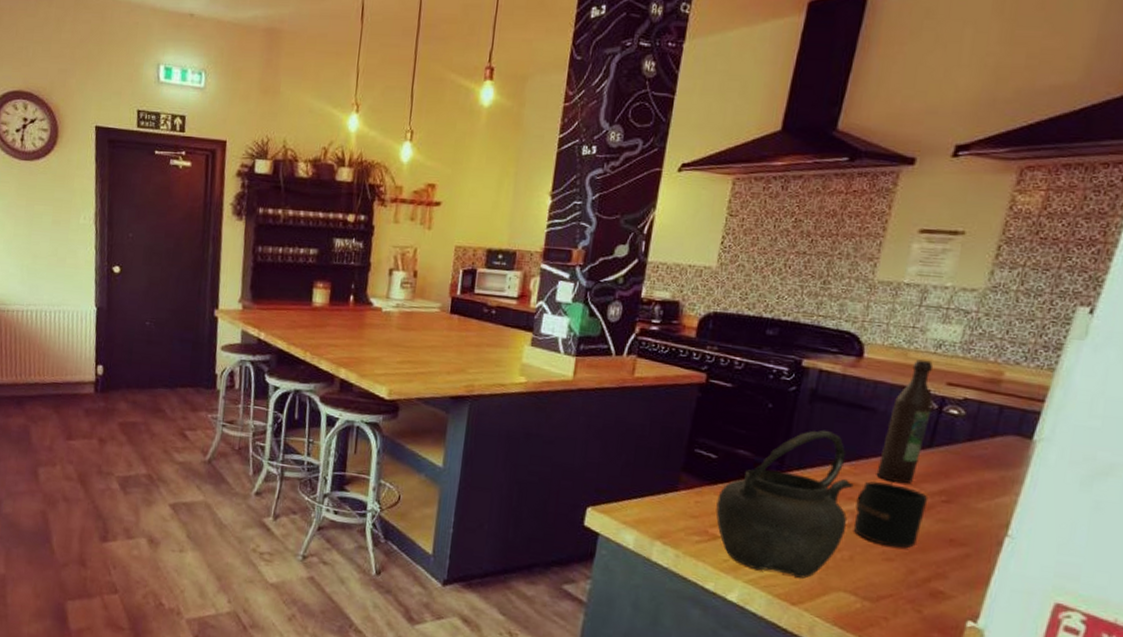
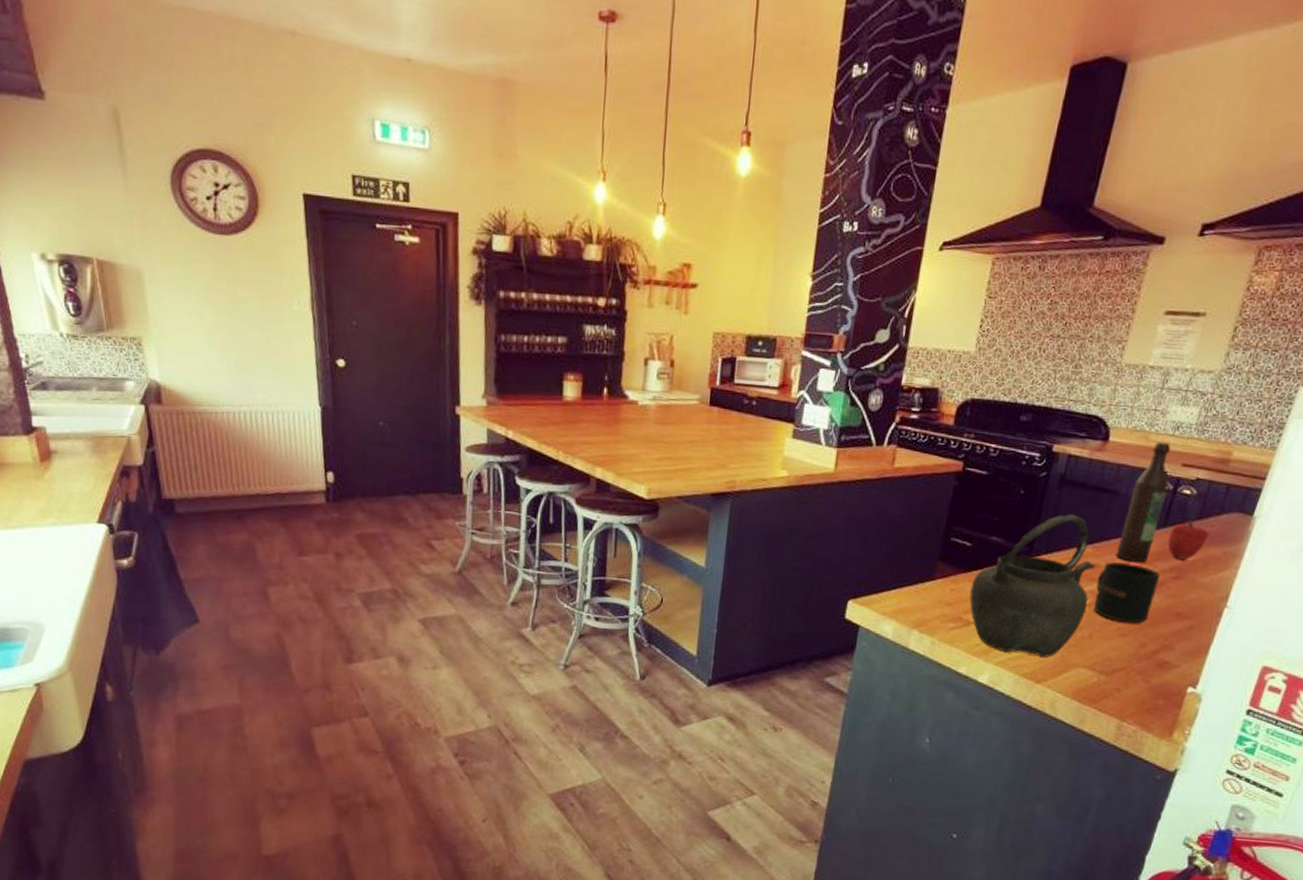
apple: none [934,441,982,483] -> present [1167,520,1209,560]

